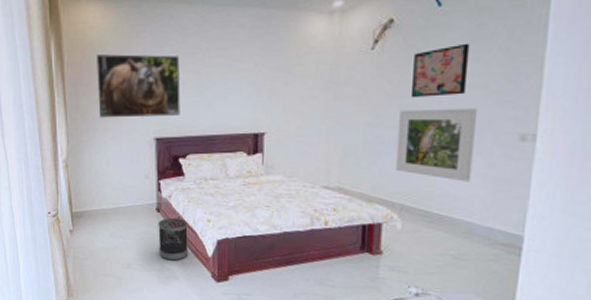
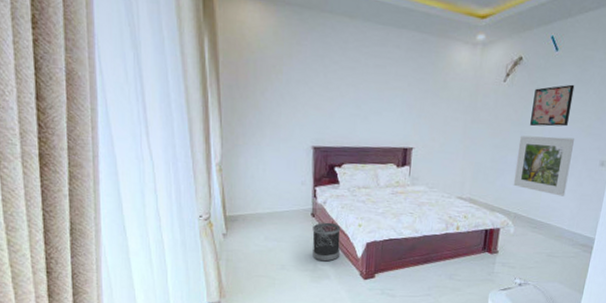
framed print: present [97,54,181,118] -> none [255,58,340,127]

